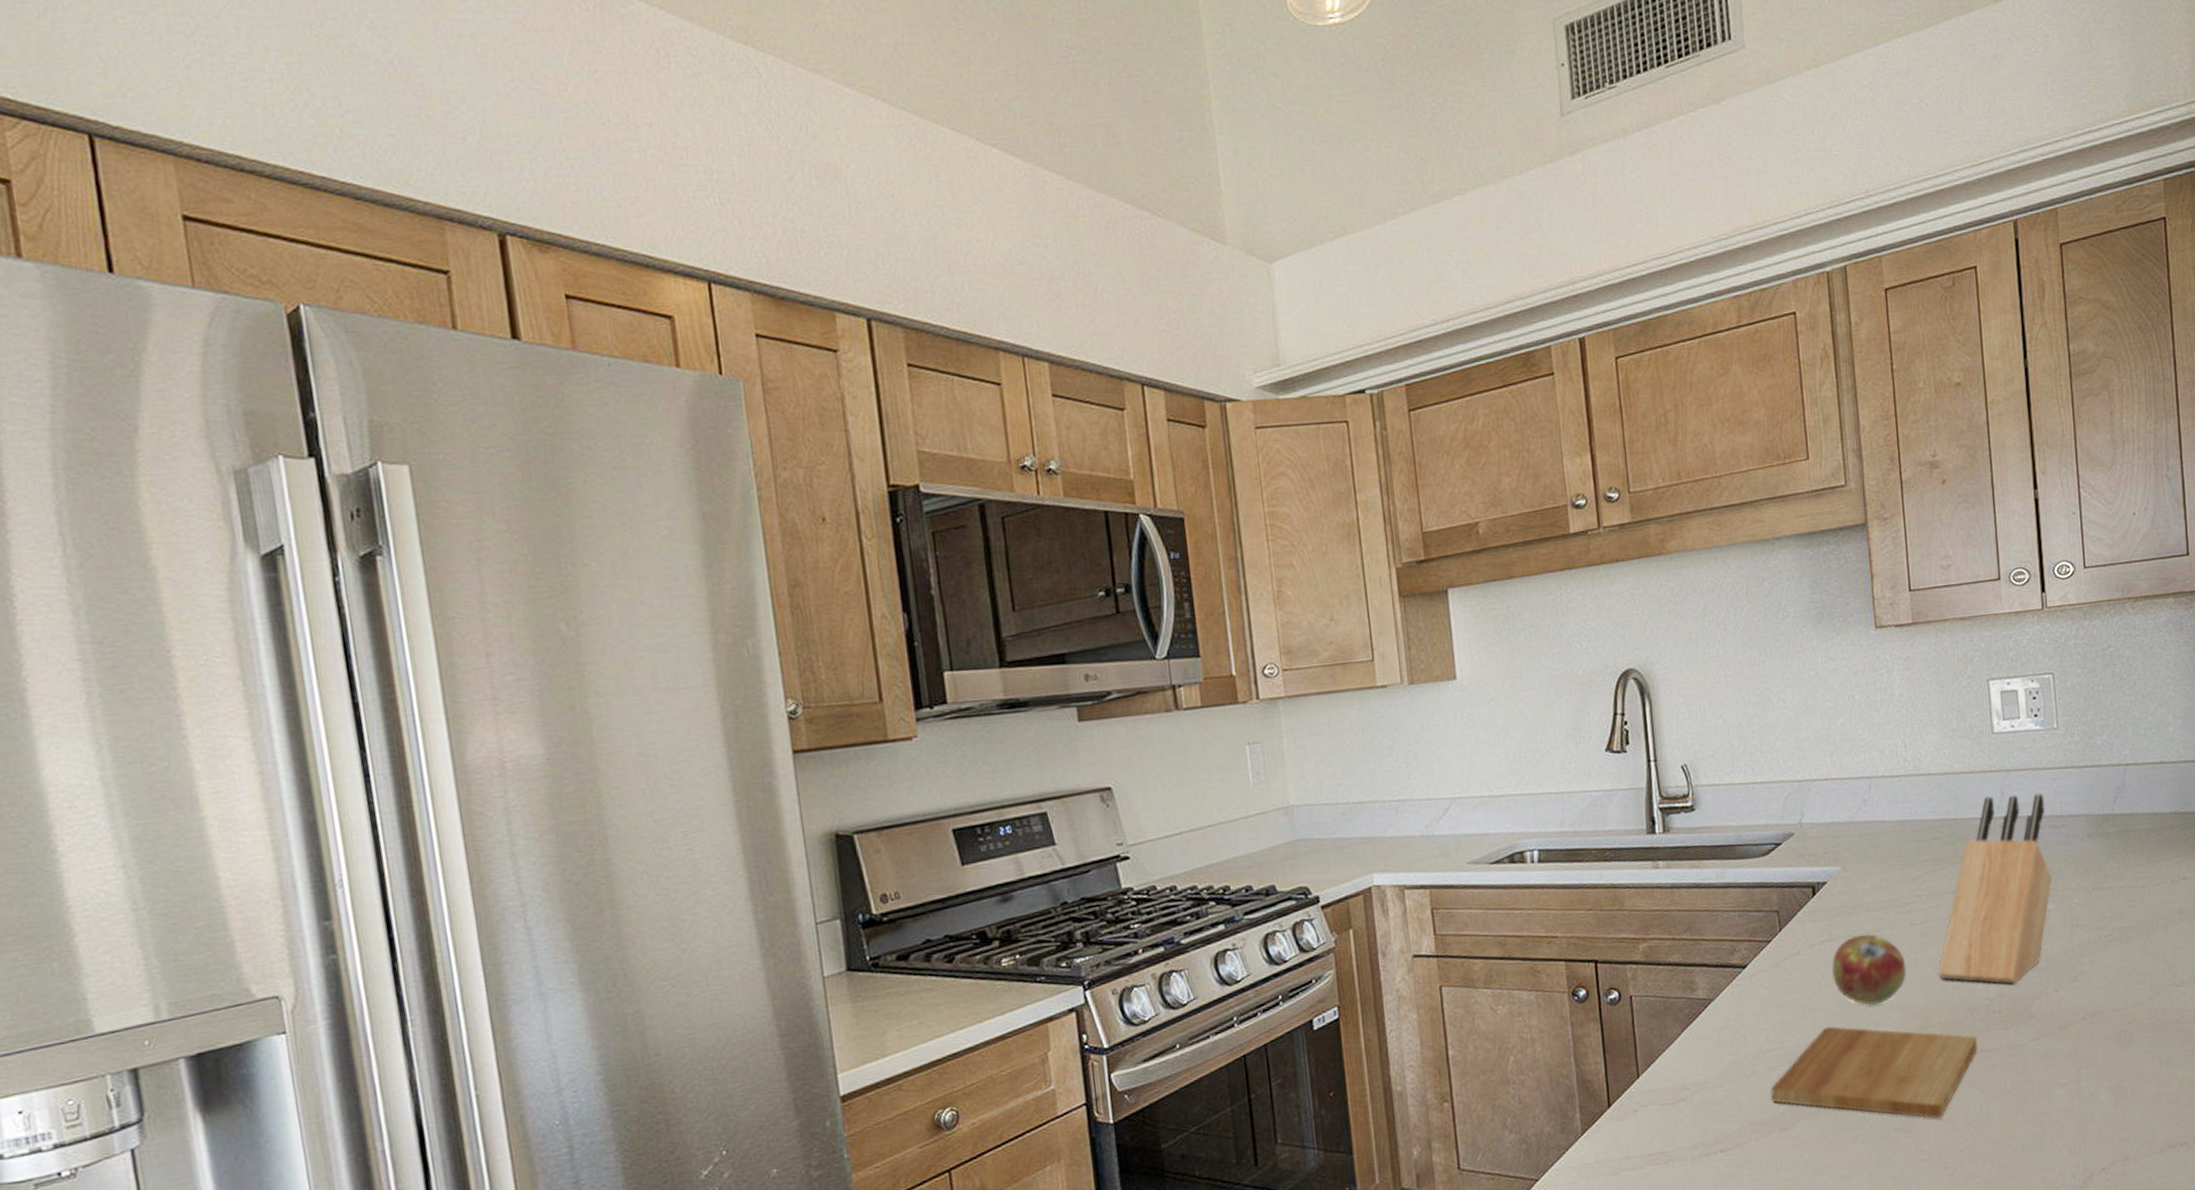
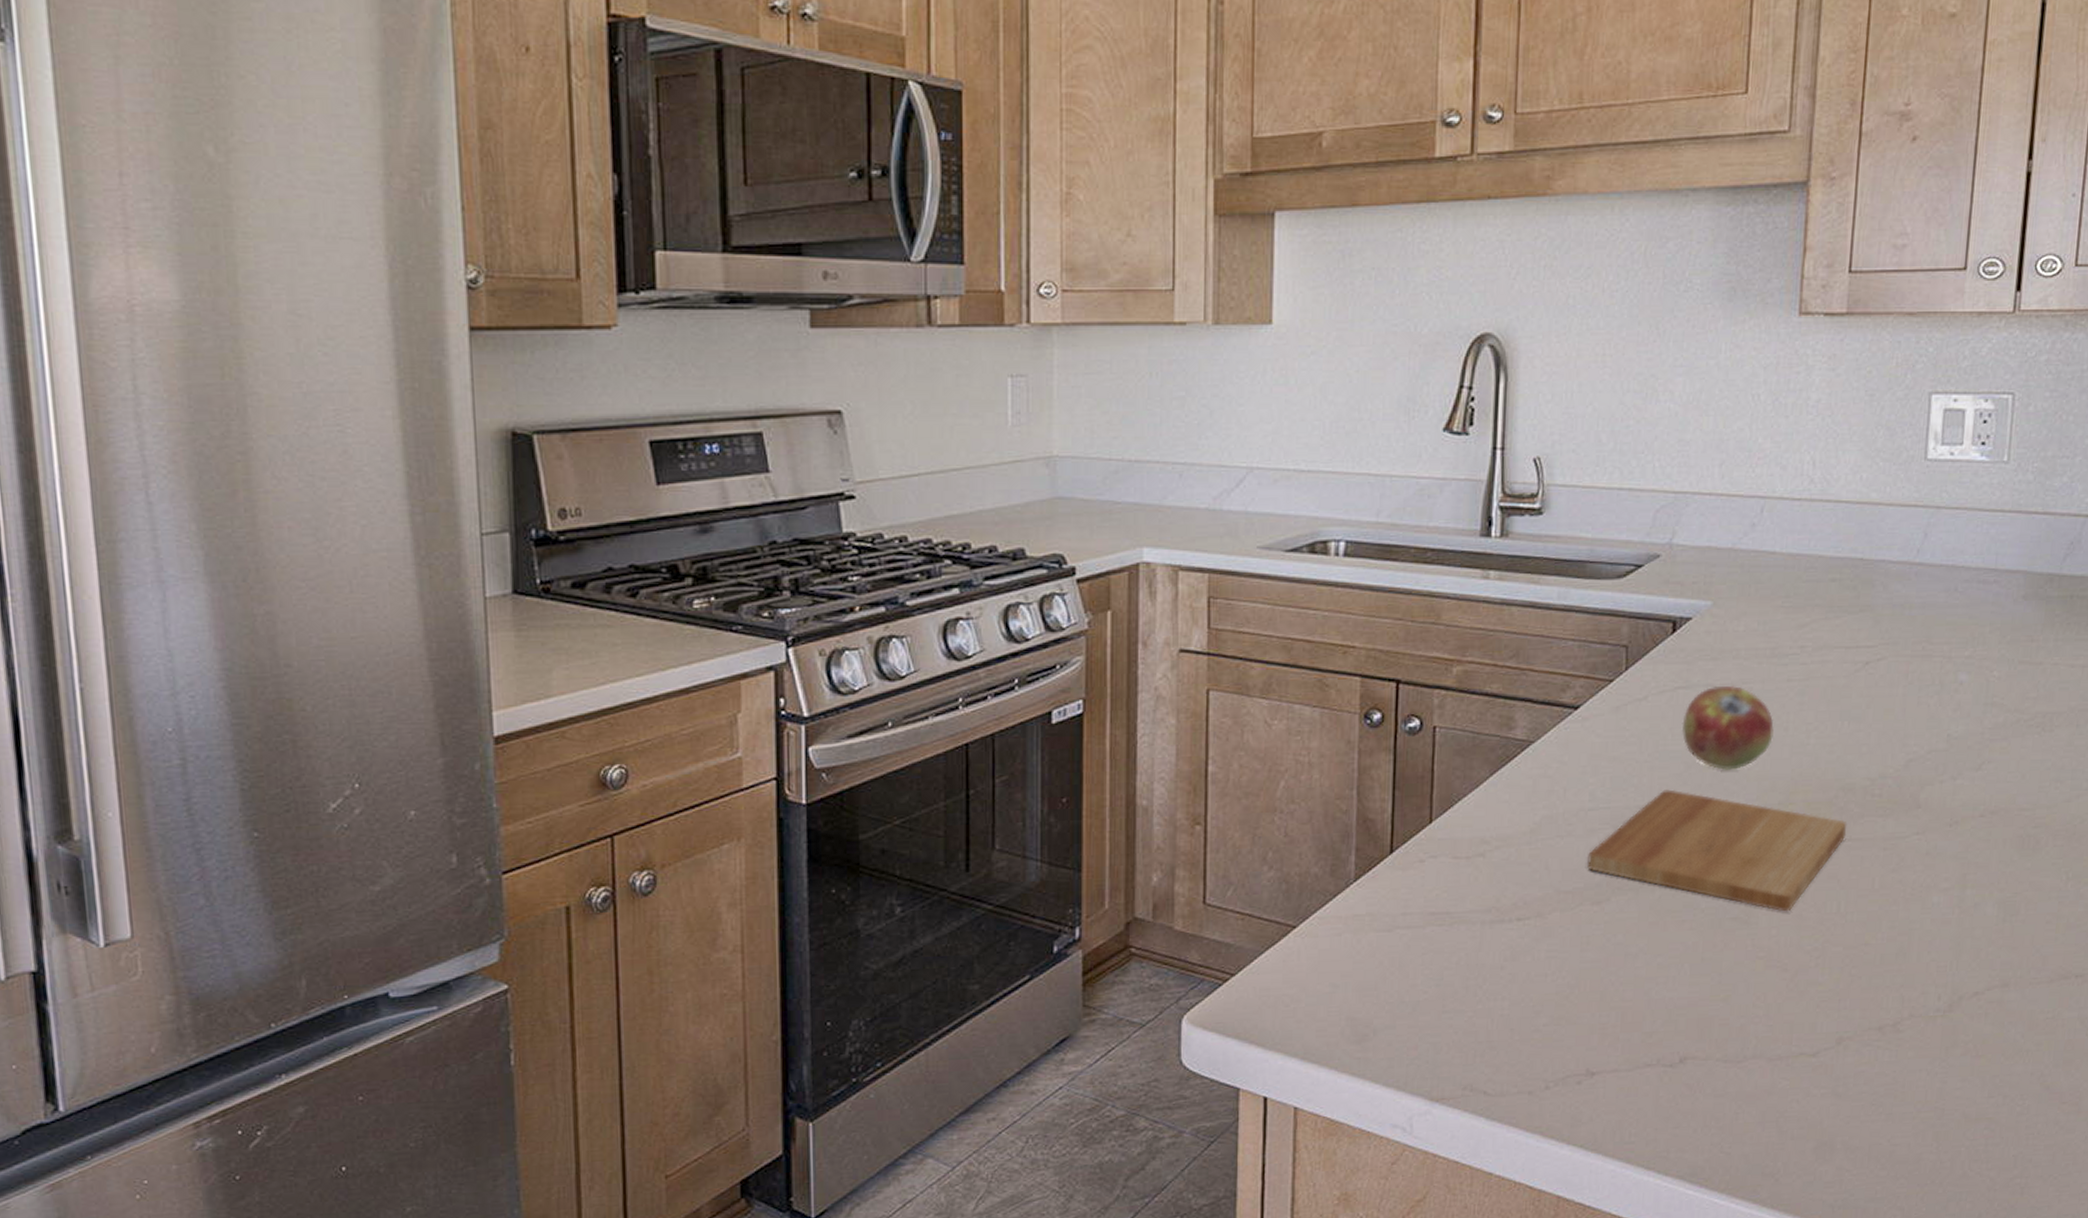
knife block: present [1938,793,2052,984] -> none [1811,535,1978,765]

